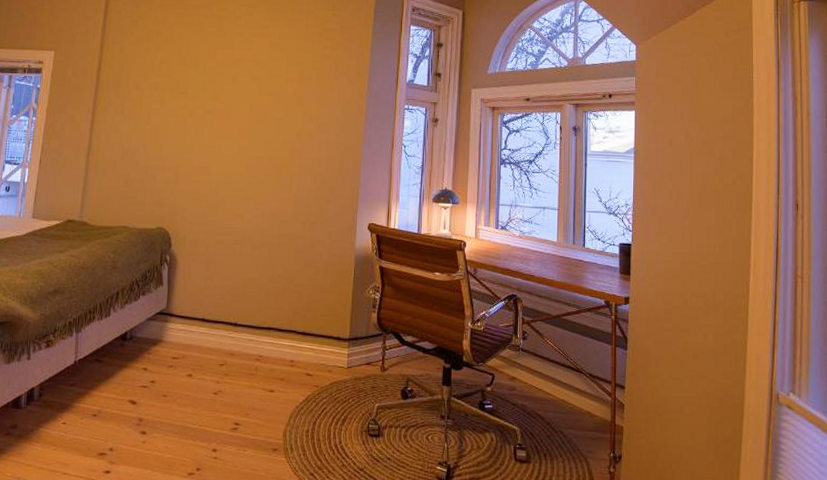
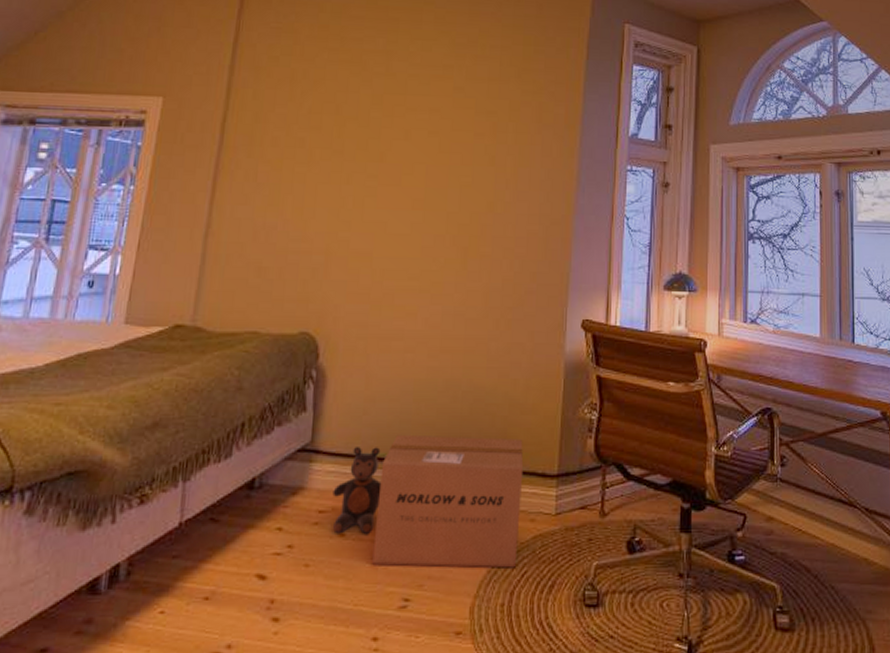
teddy bear: none [183,313,218,375] -> present [332,447,382,534]
box: none [212,304,324,405] -> present [372,434,524,568]

